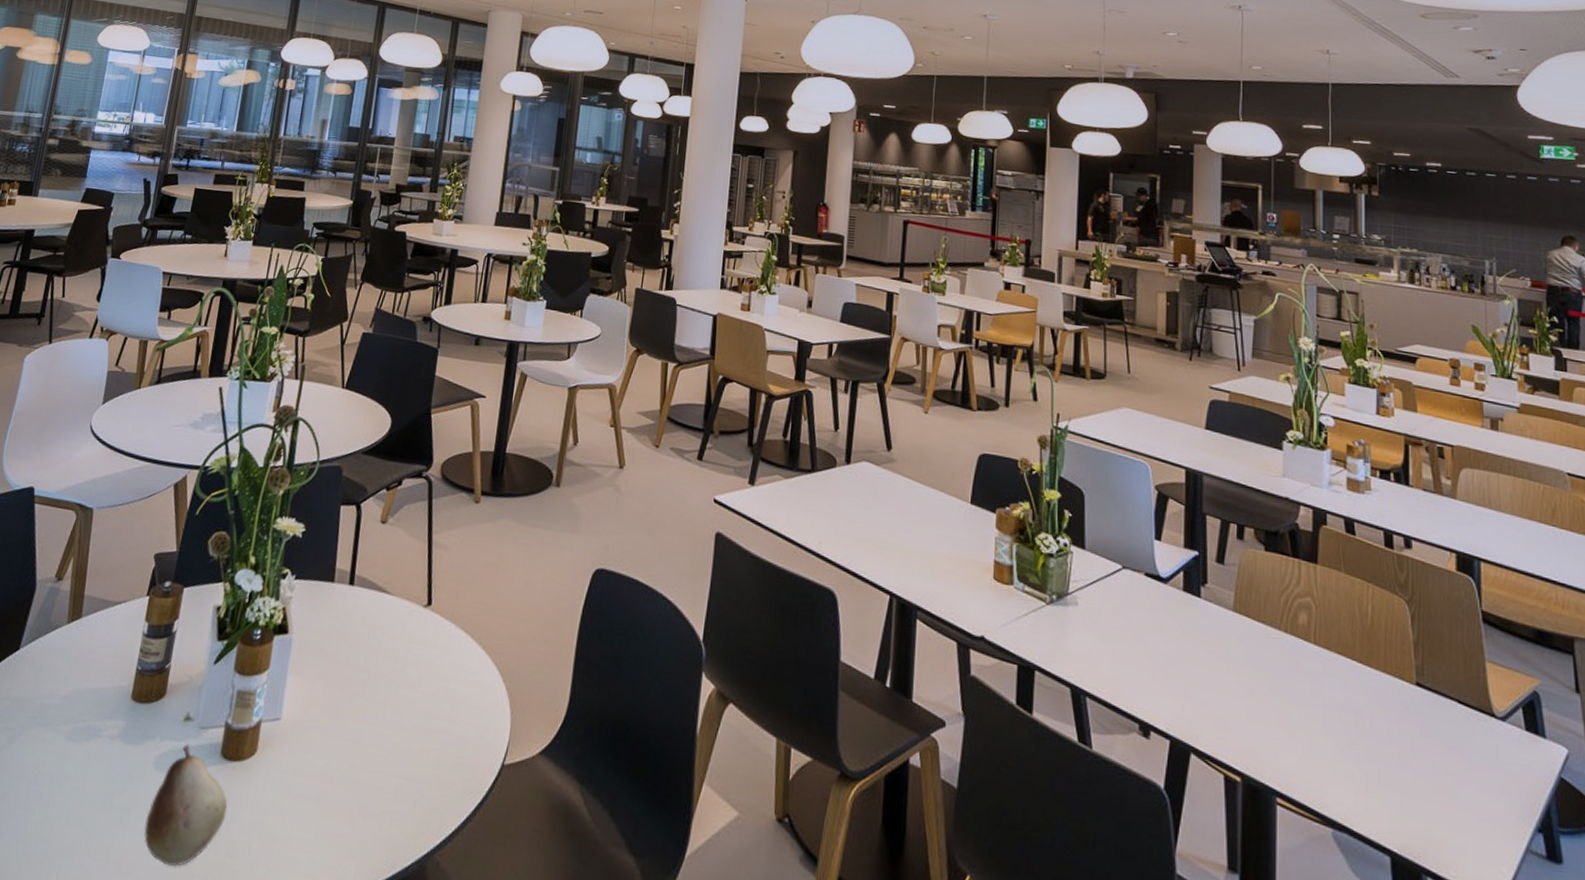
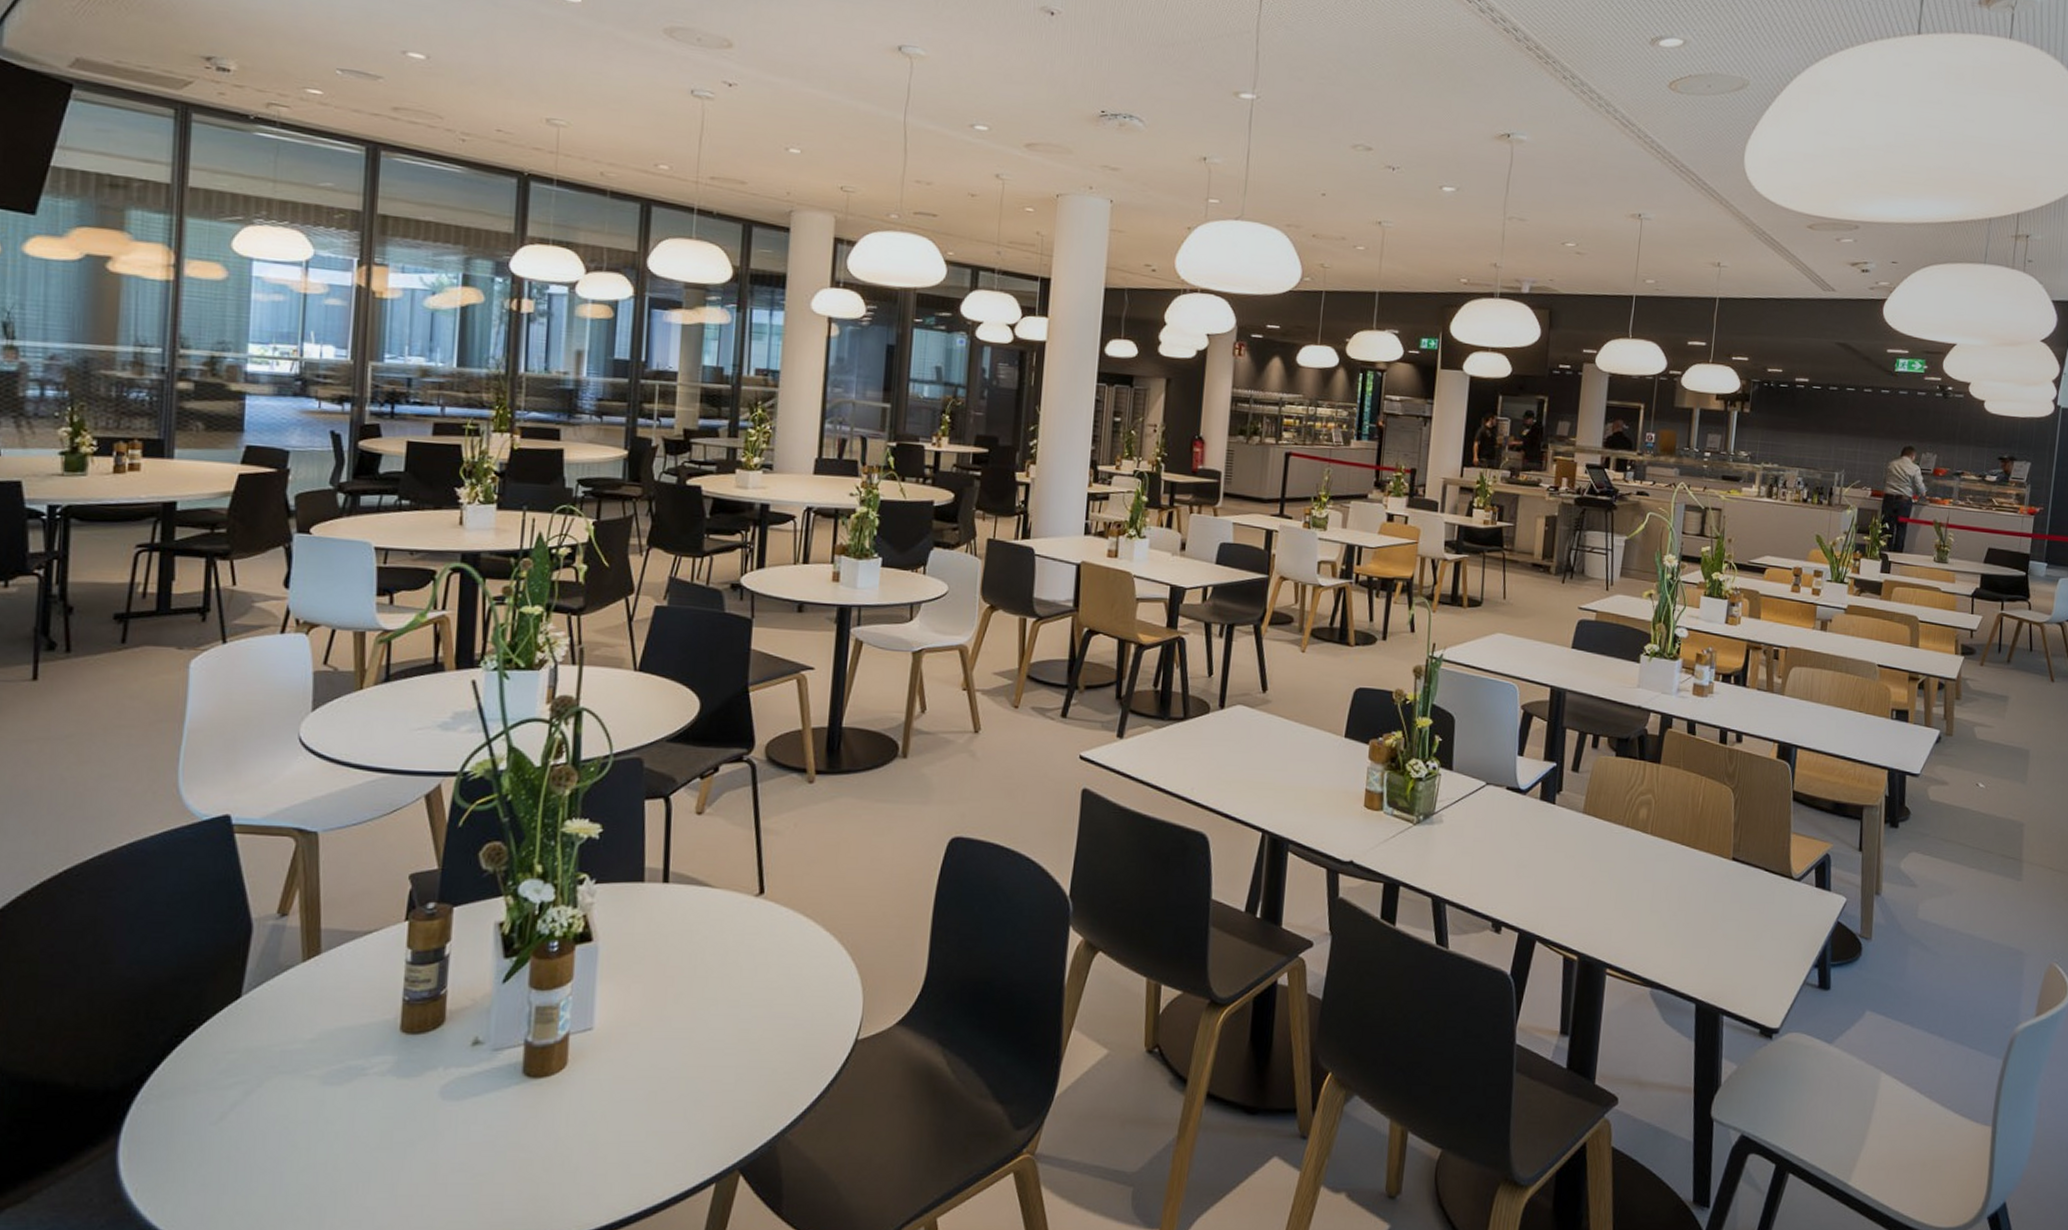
fruit: present [144,744,228,868] -> none [436,1069,537,1191]

